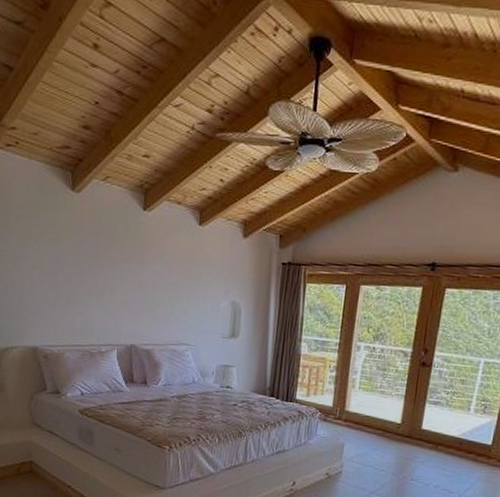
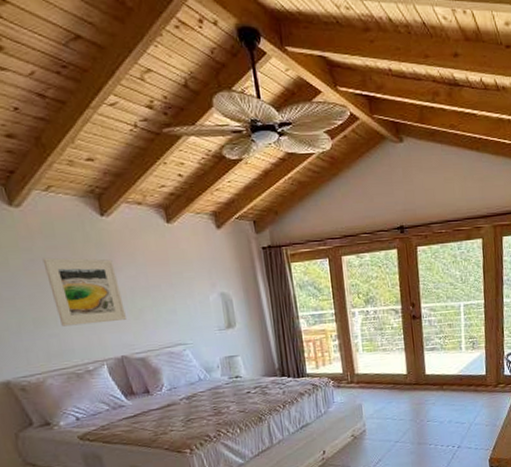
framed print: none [86,242,144,311] -> present [42,257,126,327]

